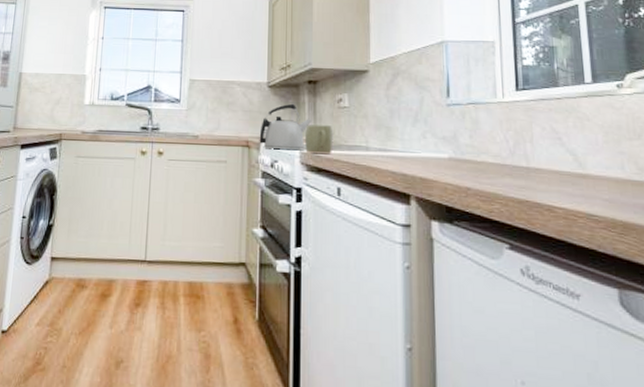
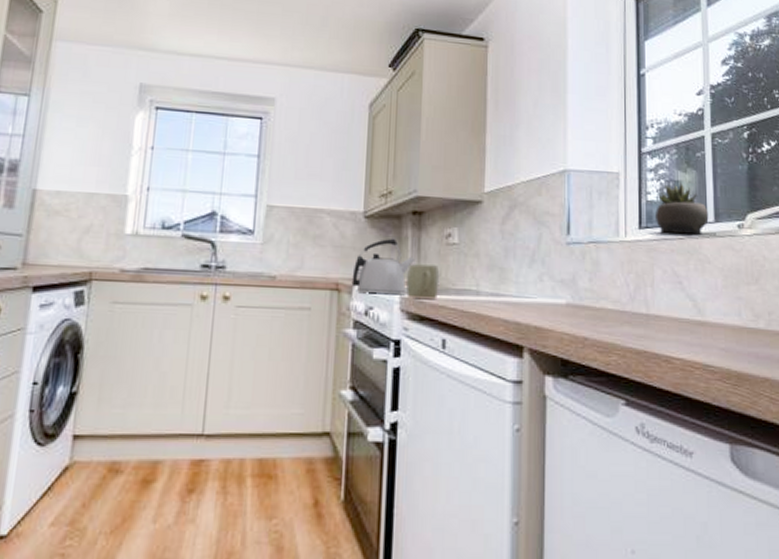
succulent plant: none [525,48,595,97] -> present [648,182,716,238]

